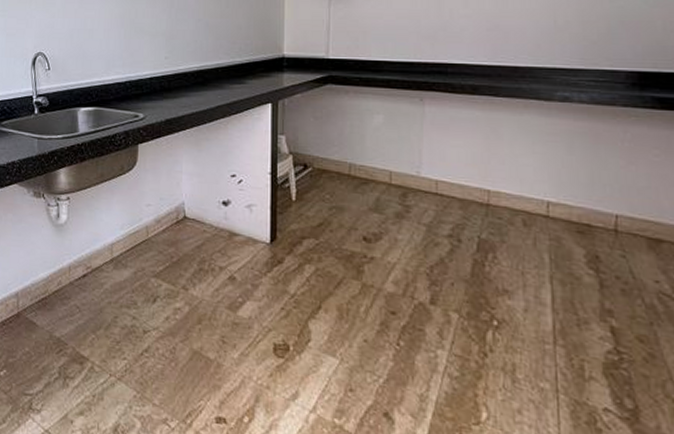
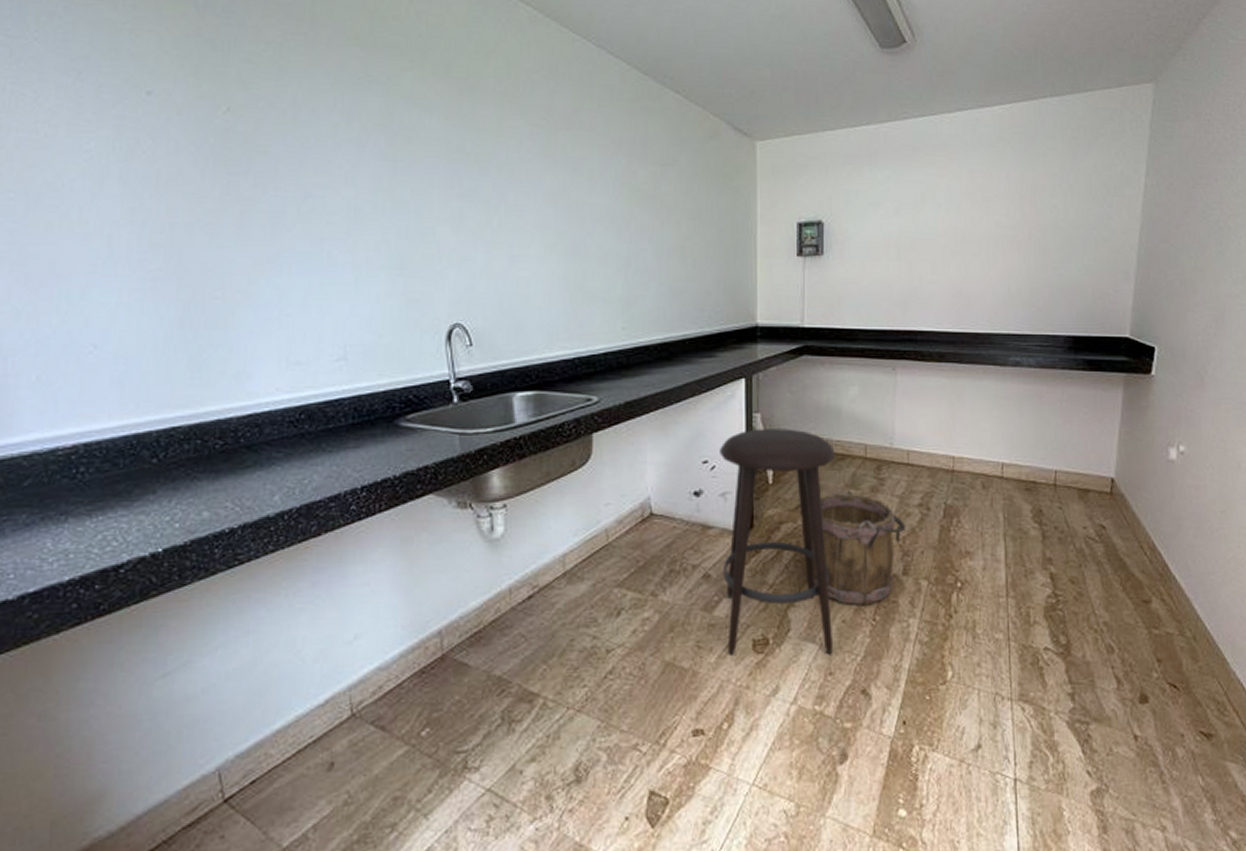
stool: none [246,149,358,372] -> present [720,428,835,655]
bucket: none [334,211,435,330] -> present [812,488,907,606]

